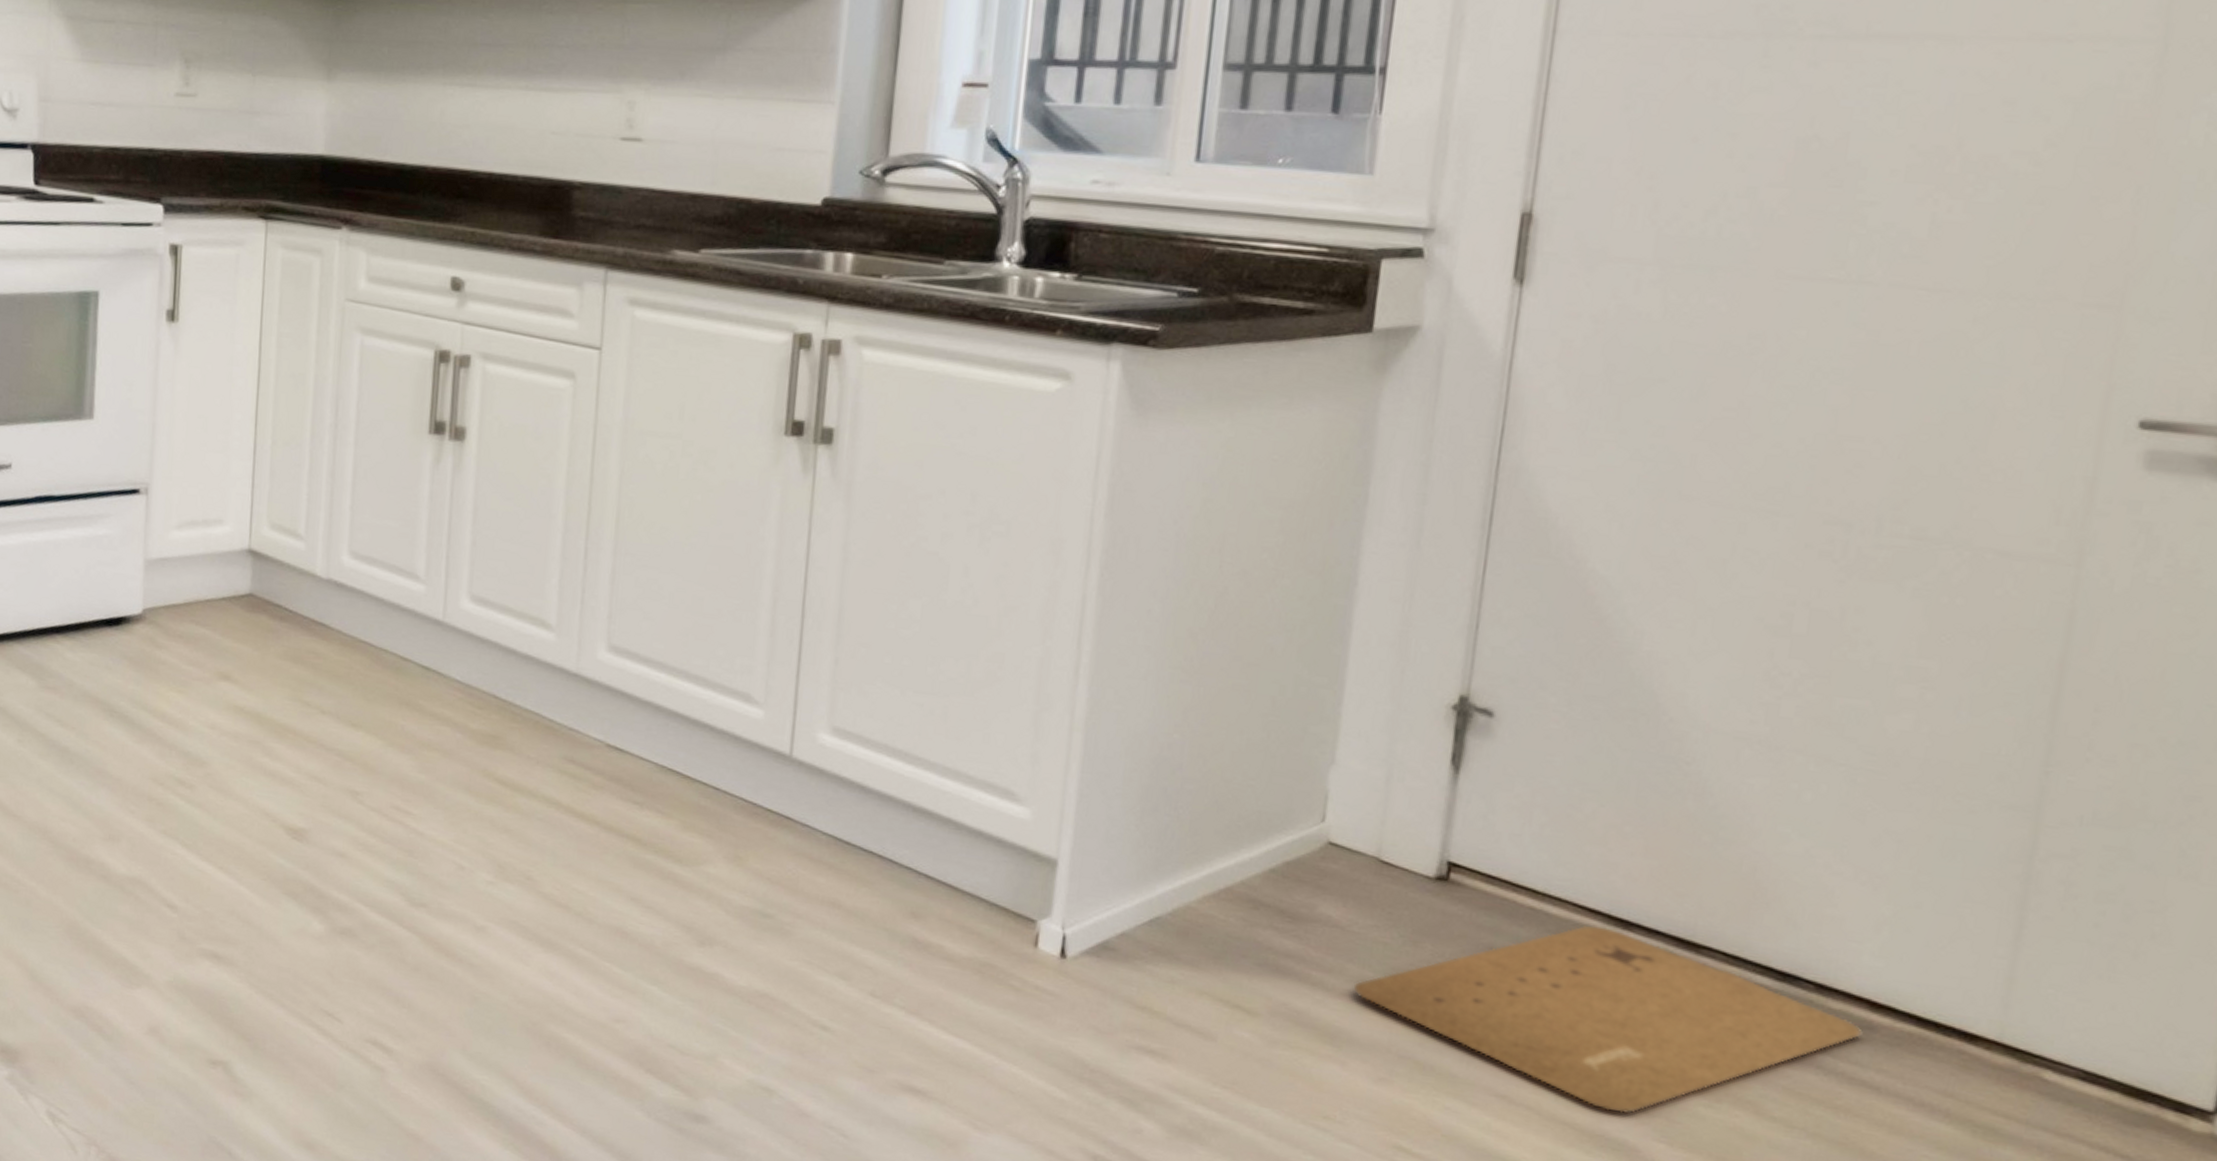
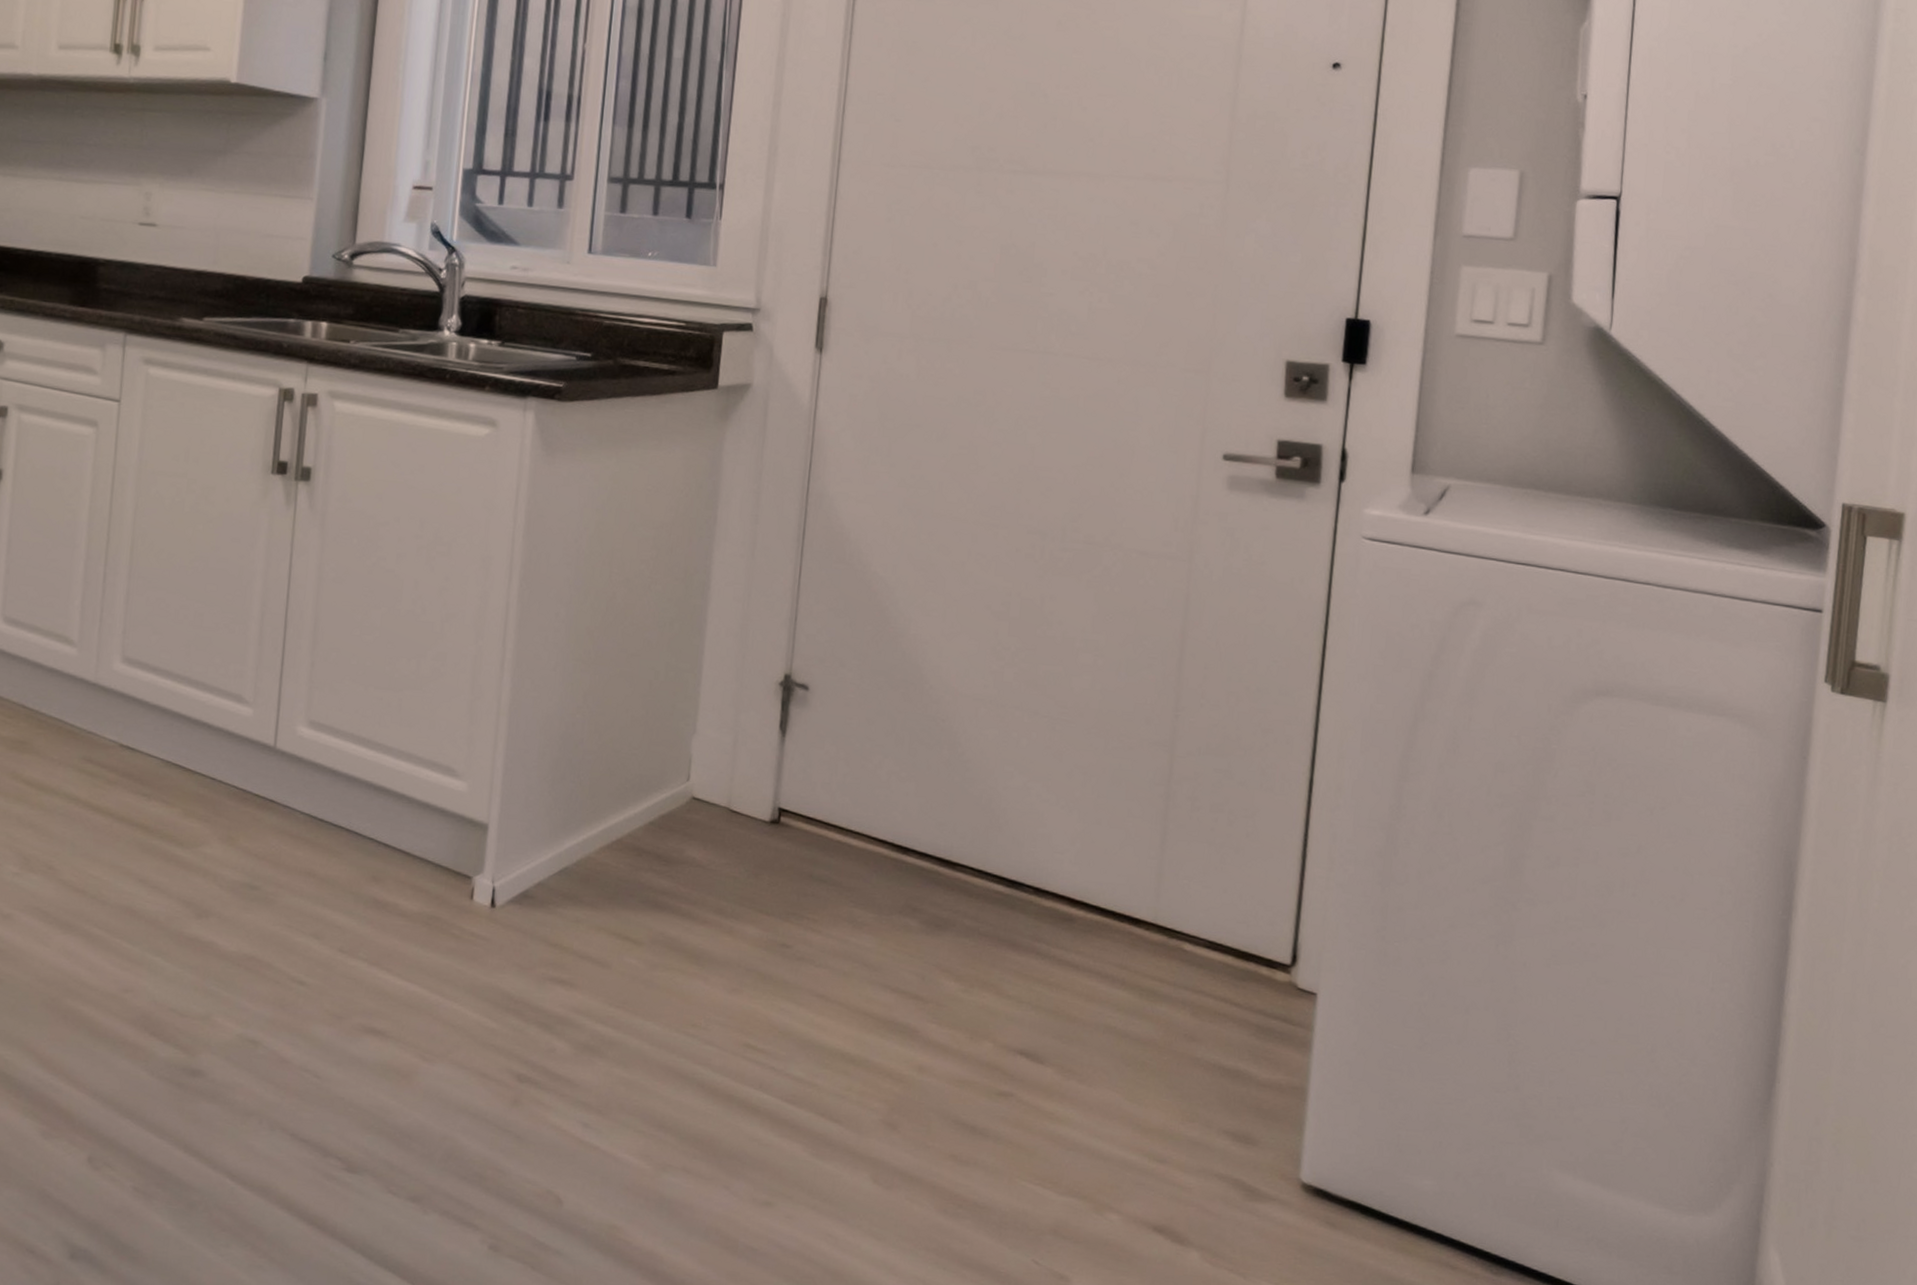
doormat: present [1353,925,1863,1113] -> none [712,853,1066,1002]

